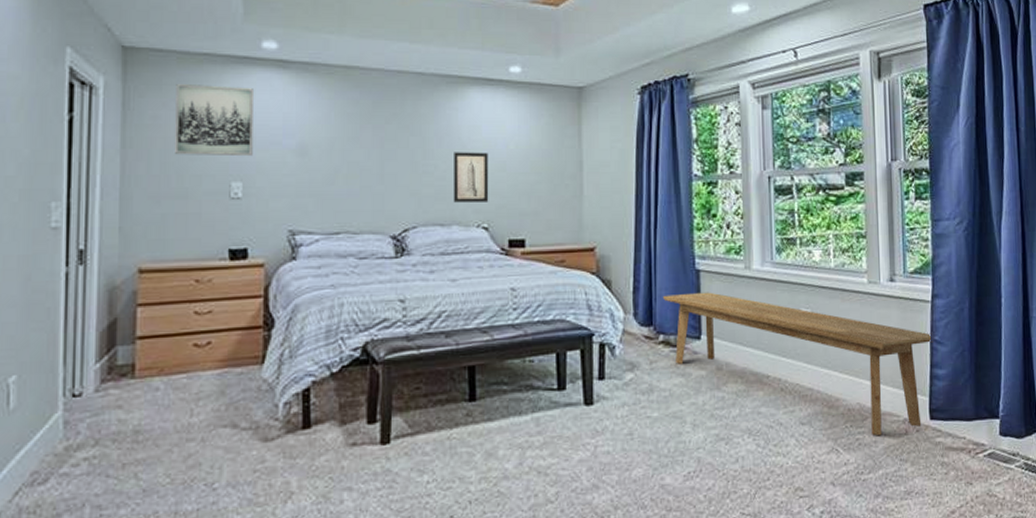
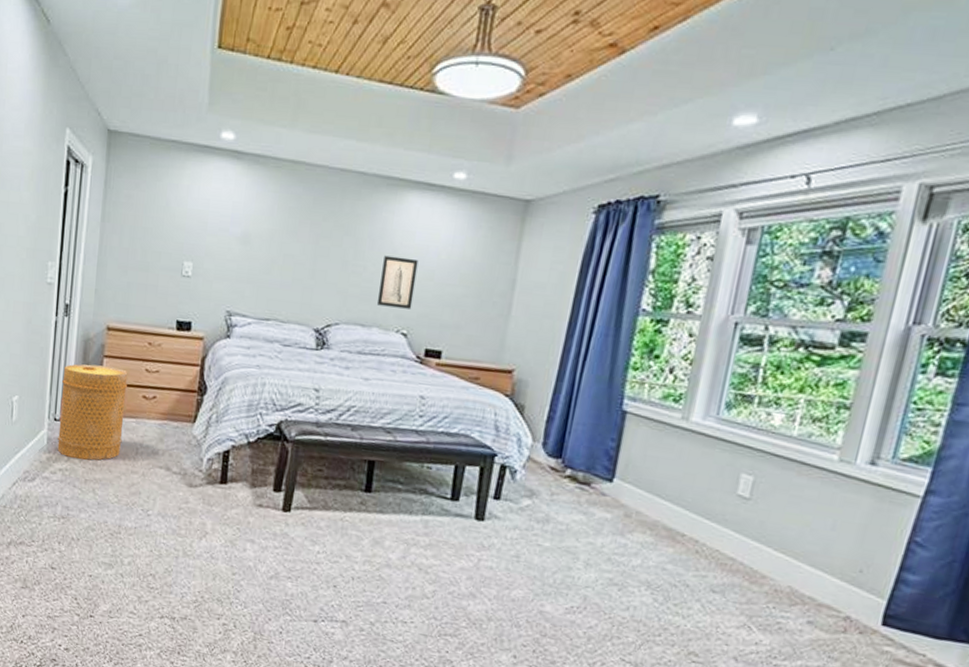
basket: none [78,316,171,440] -> present [57,363,128,461]
wall art: present [175,84,253,157] -> none [142,168,210,240]
bench: present [663,292,933,436] -> none [578,430,913,629]

